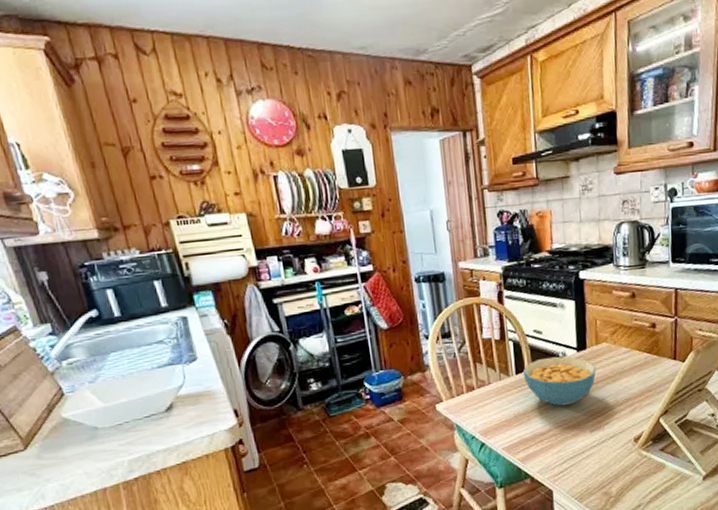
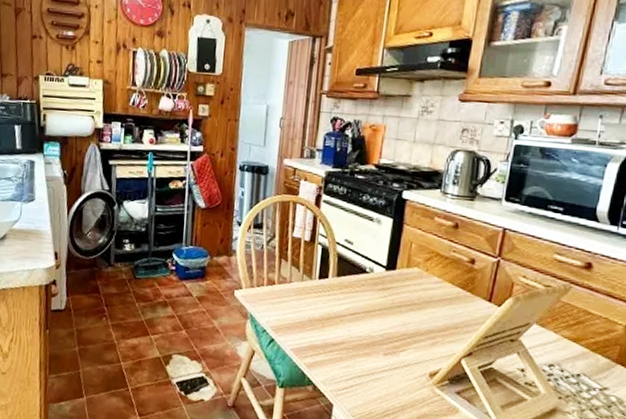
cereal bowl: present [522,356,596,407] -> none [326,269,403,322]

